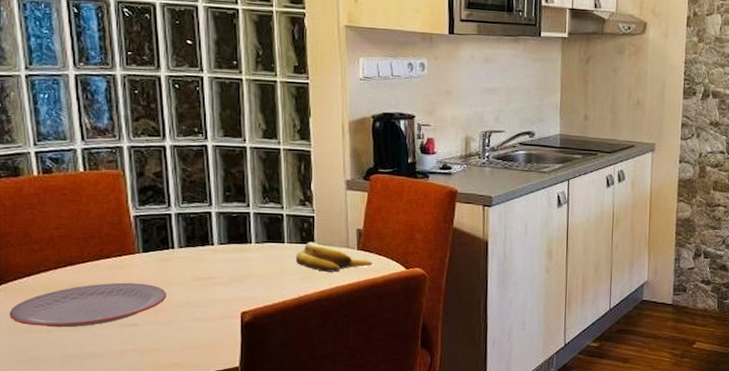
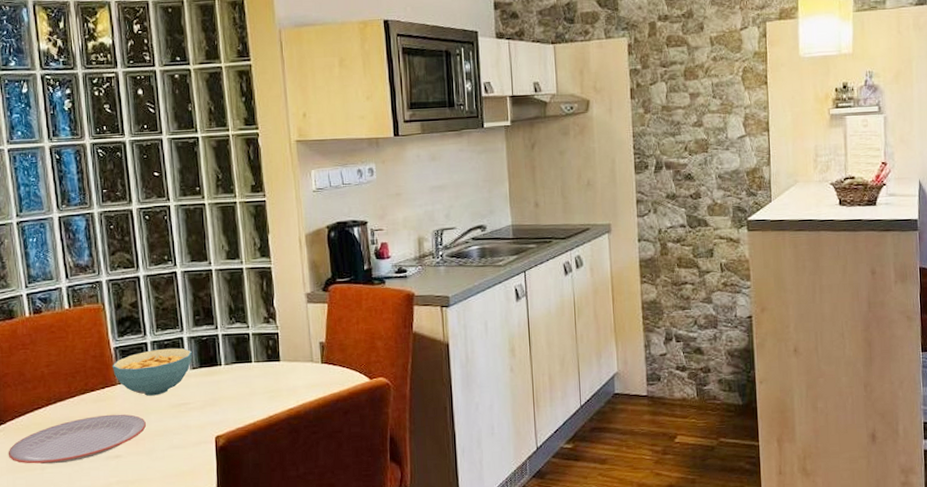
cereal bowl: none [132,221,220,268] -> present [113,348,192,396]
banana: present [295,242,372,272] -> none [263,359,337,389]

